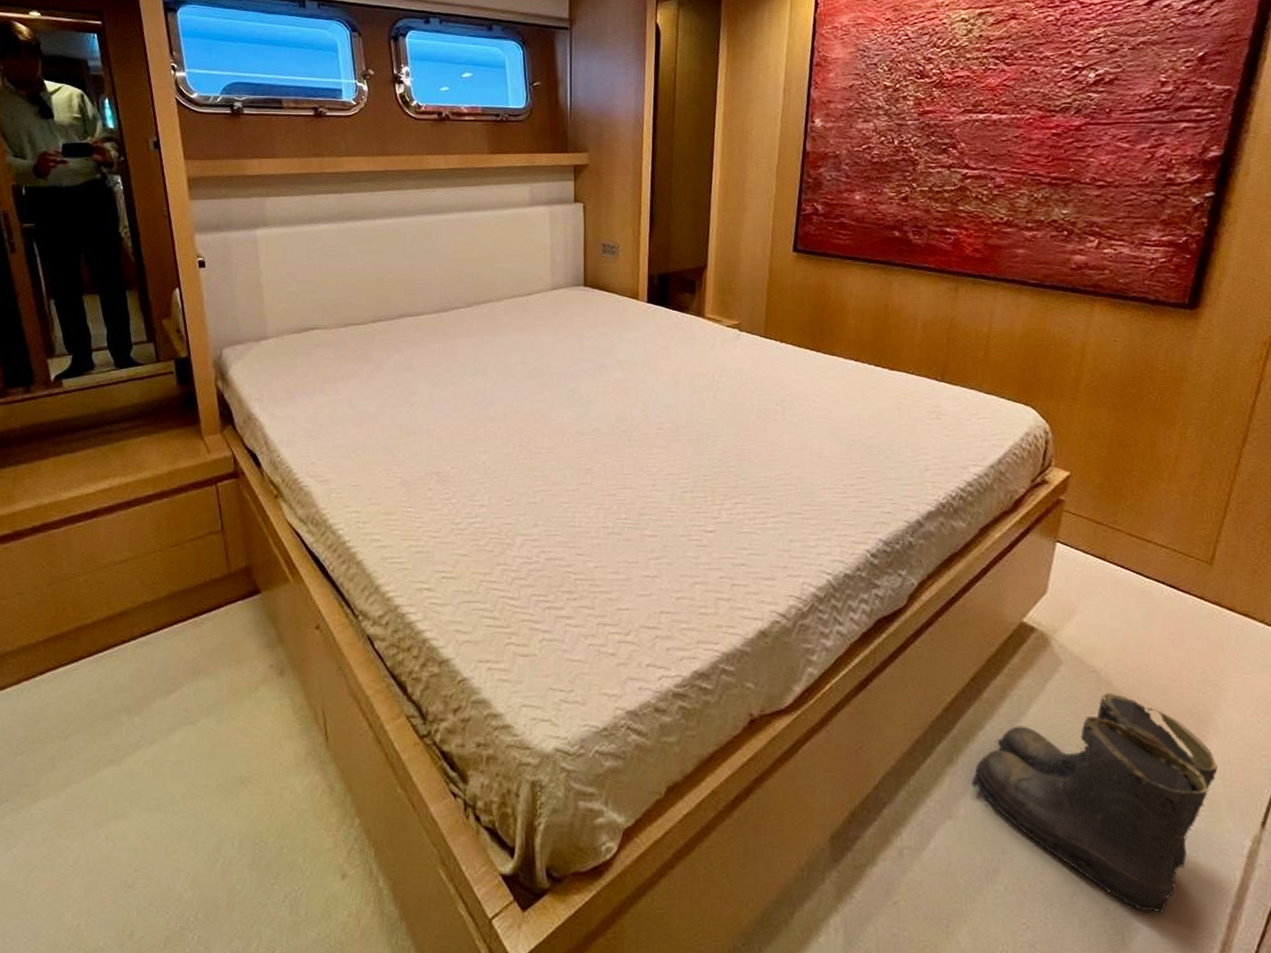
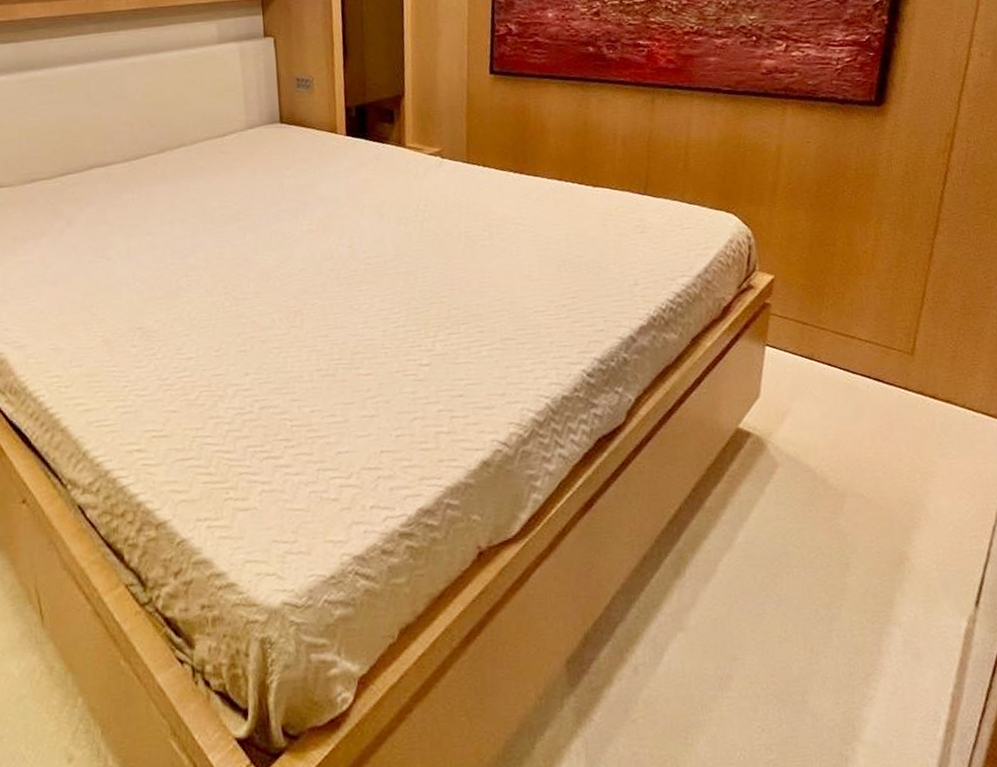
boots: present [971,693,1218,917] -> none [699,489,932,706]

